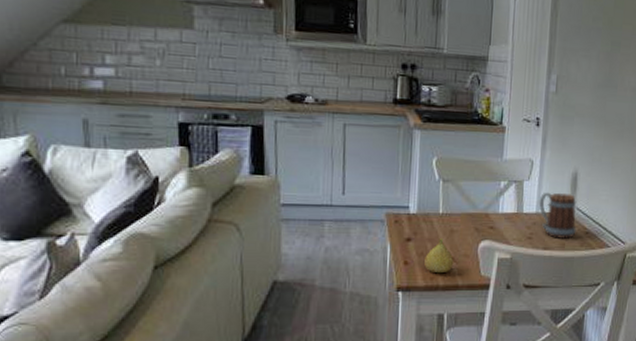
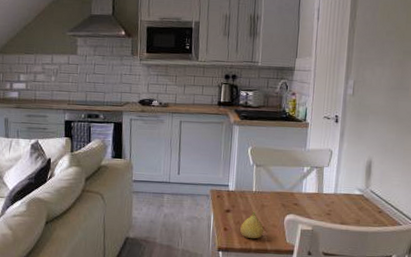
mug: present [538,192,577,239] -> none [336,176,371,216]

